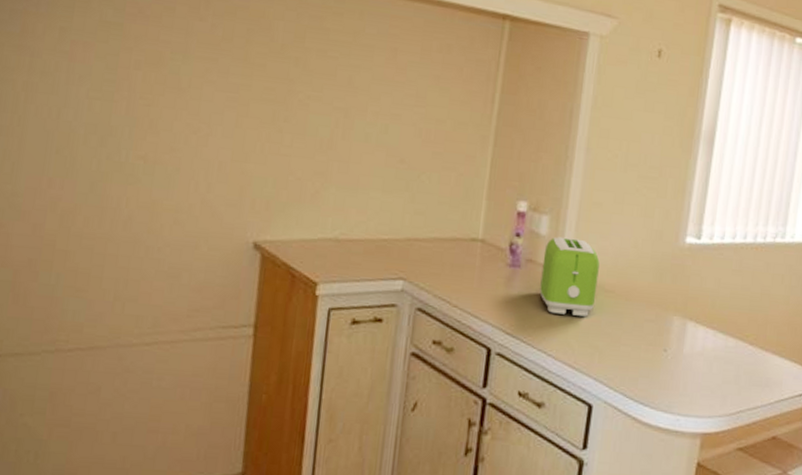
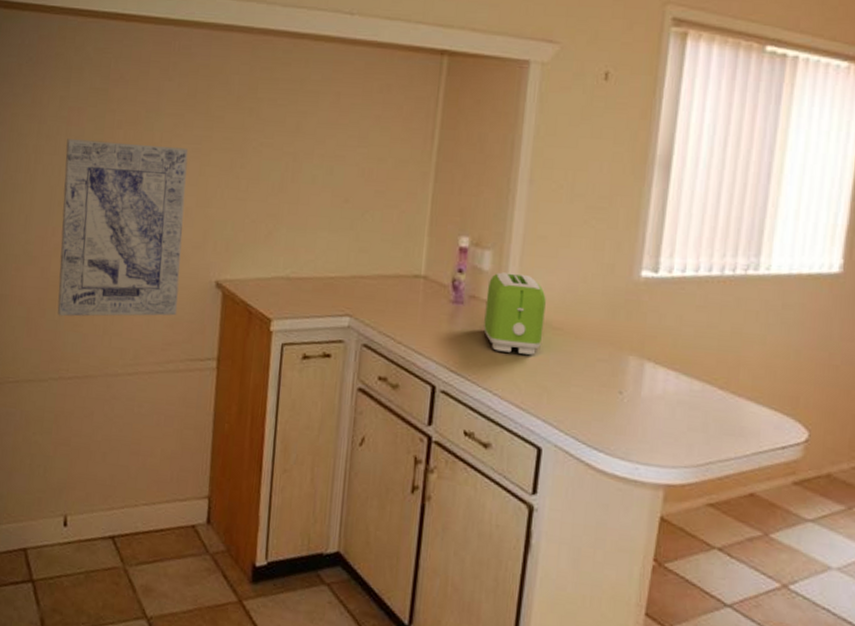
wall art: none [53,77,223,280] -> present [57,139,189,317]

